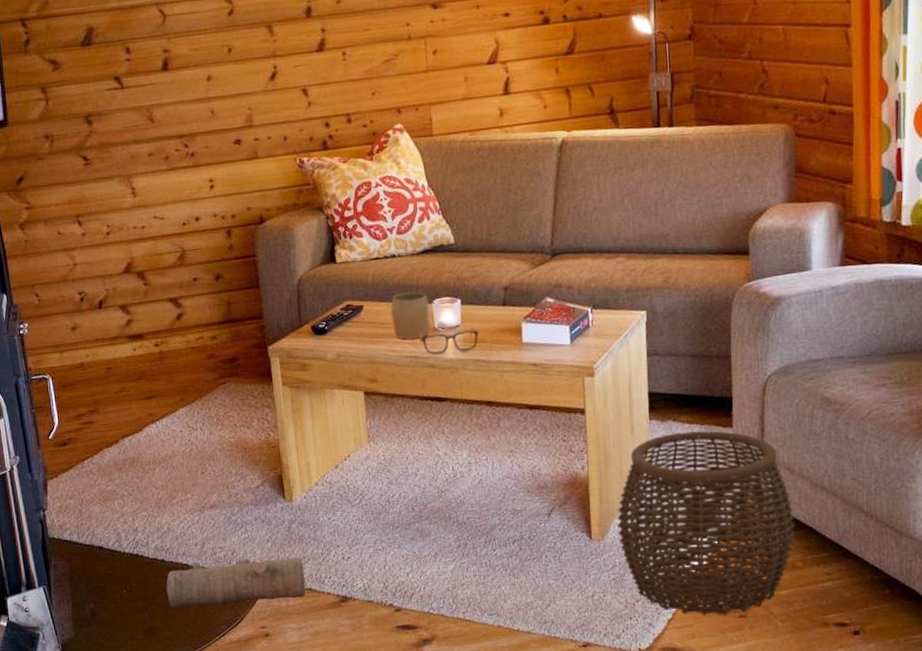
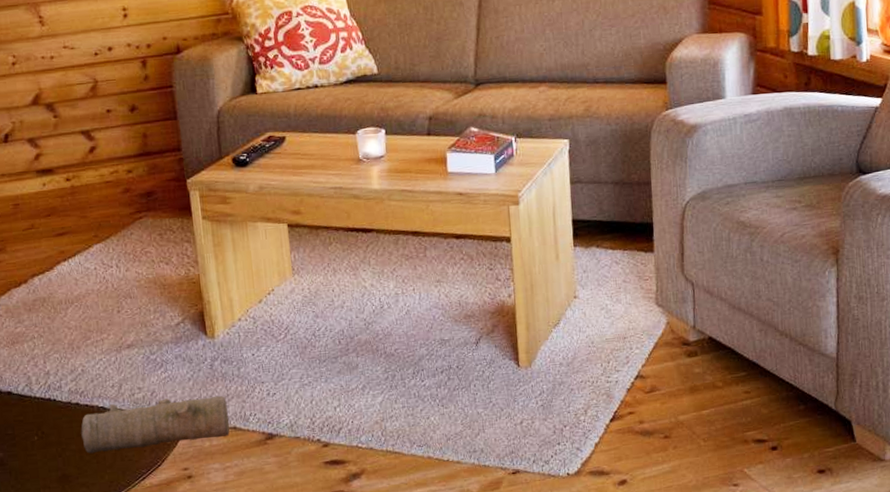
mug: present [391,292,431,339] -> none [314,122,355,170]
eyeglasses: present [419,326,479,354] -> none [343,156,404,185]
woven basket: present [617,431,795,616] -> none [544,256,715,438]

